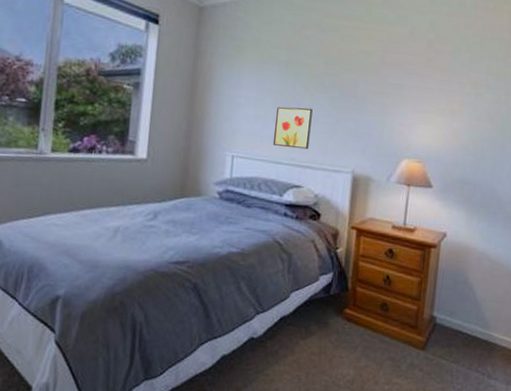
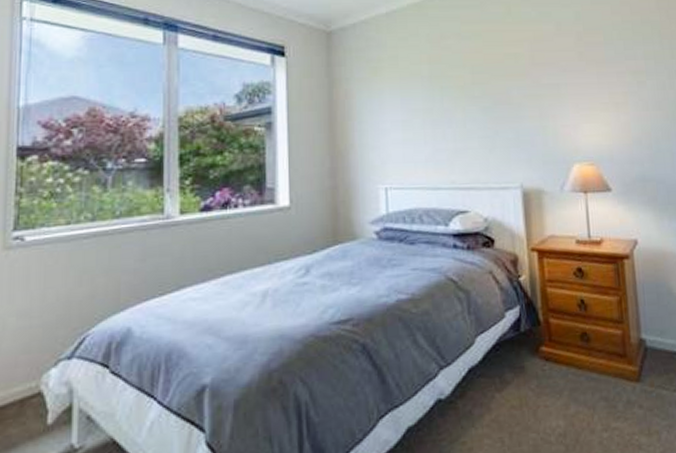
wall art: present [272,106,313,150] -> none [426,123,469,170]

